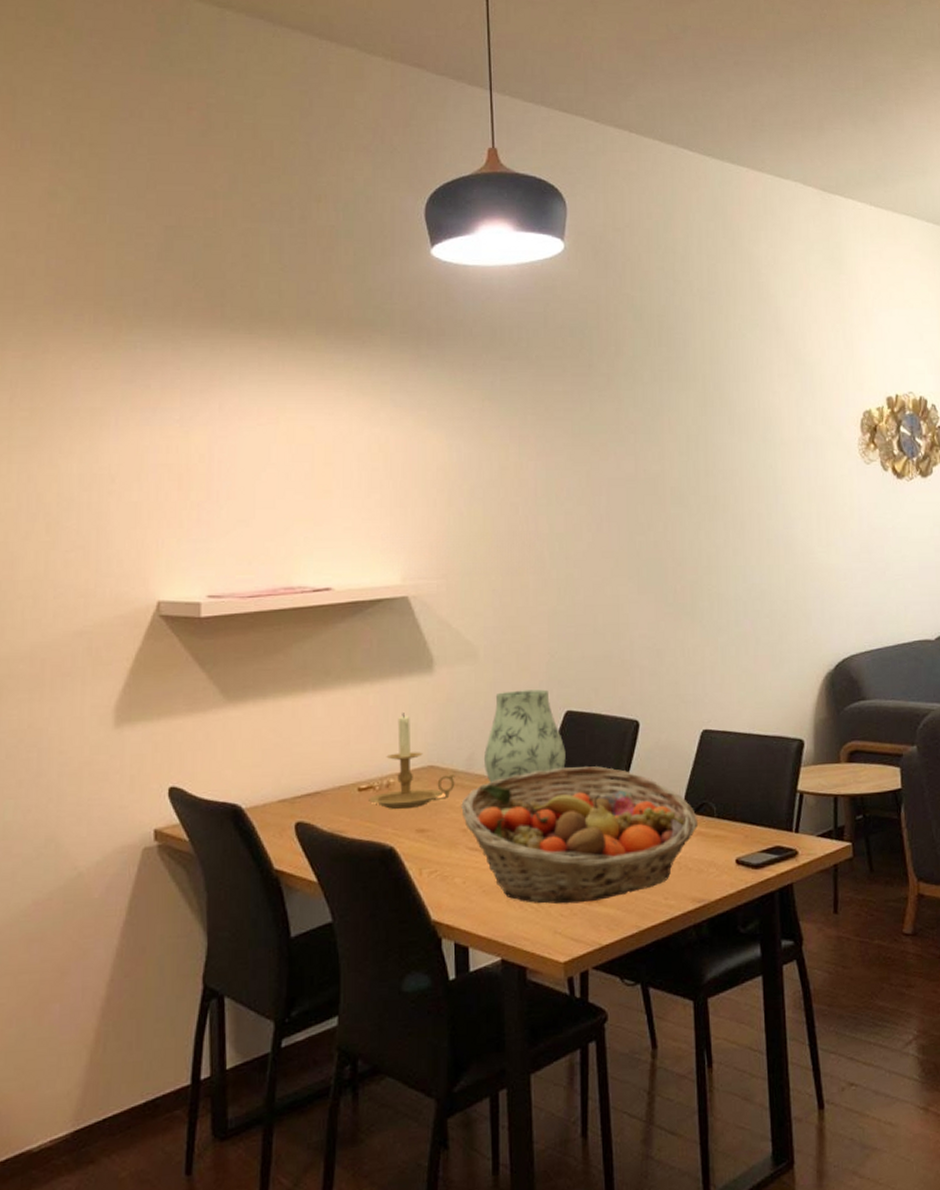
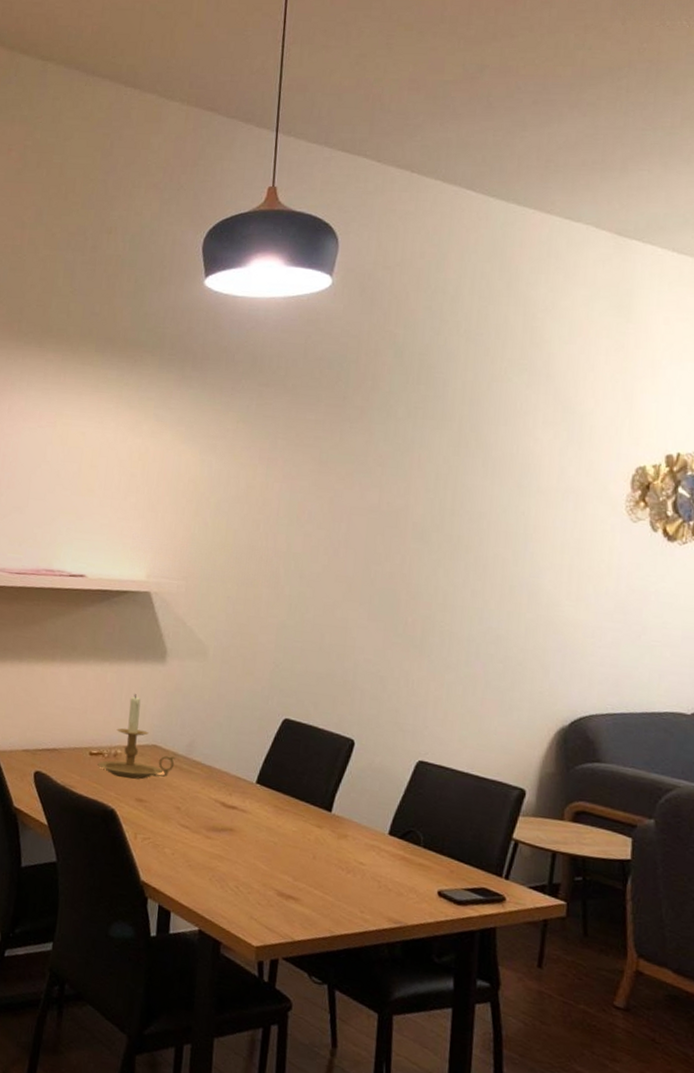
fruit basket: present [461,766,699,905] -> none [177,767,404,899]
vase: present [483,689,566,792] -> none [201,691,280,787]

